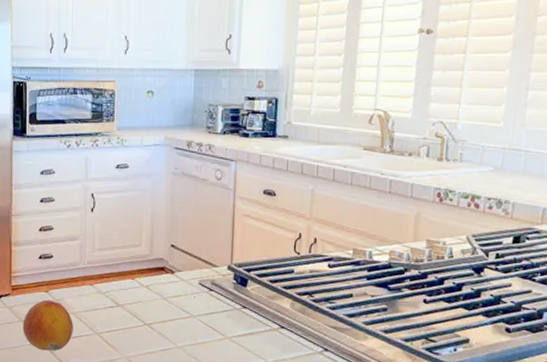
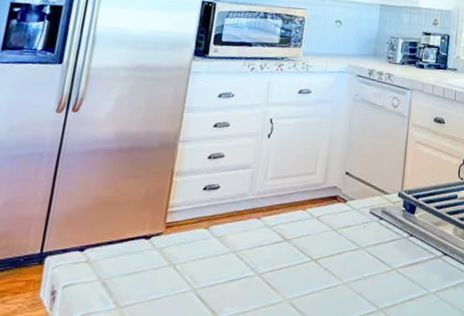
fruit: present [23,299,73,351] -> none [171,237,233,300]

